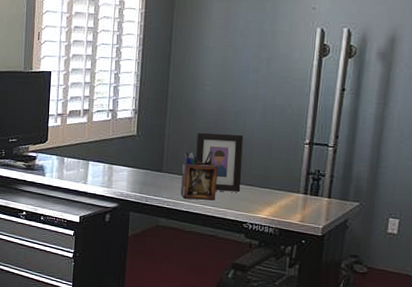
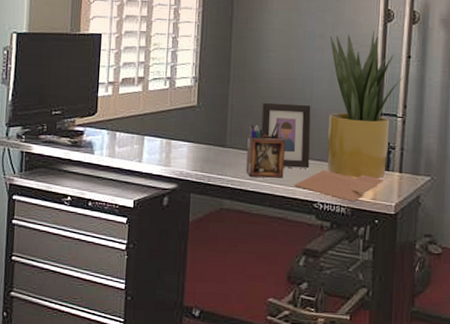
papers: none [225,194,313,223] -> present [294,170,385,202]
planter: none [257,65,337,203] -> present [327,30,404,178]

